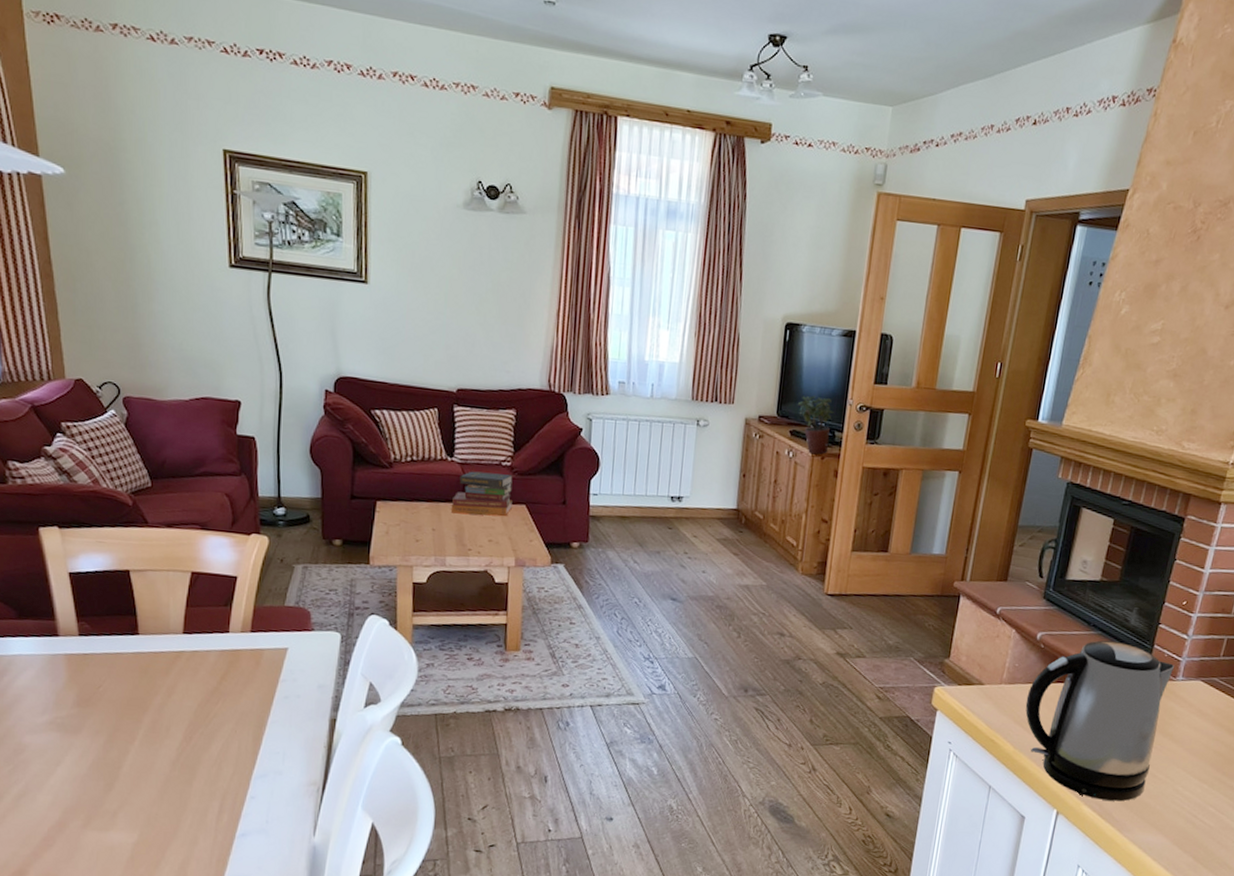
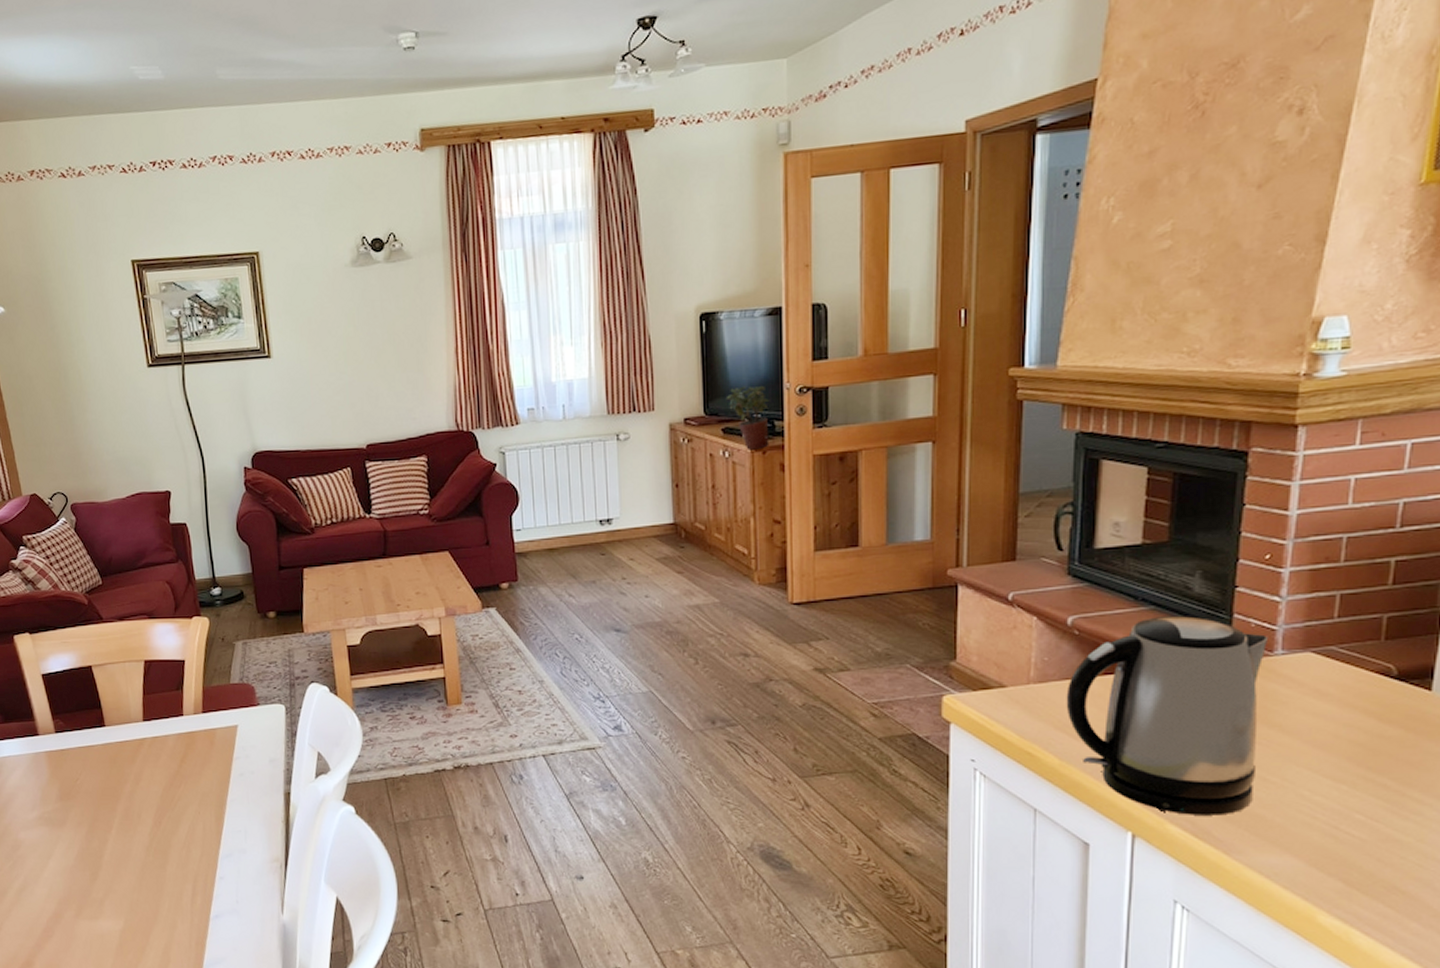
books: present [451,471,513,517] -> none [374,523,435,570]

